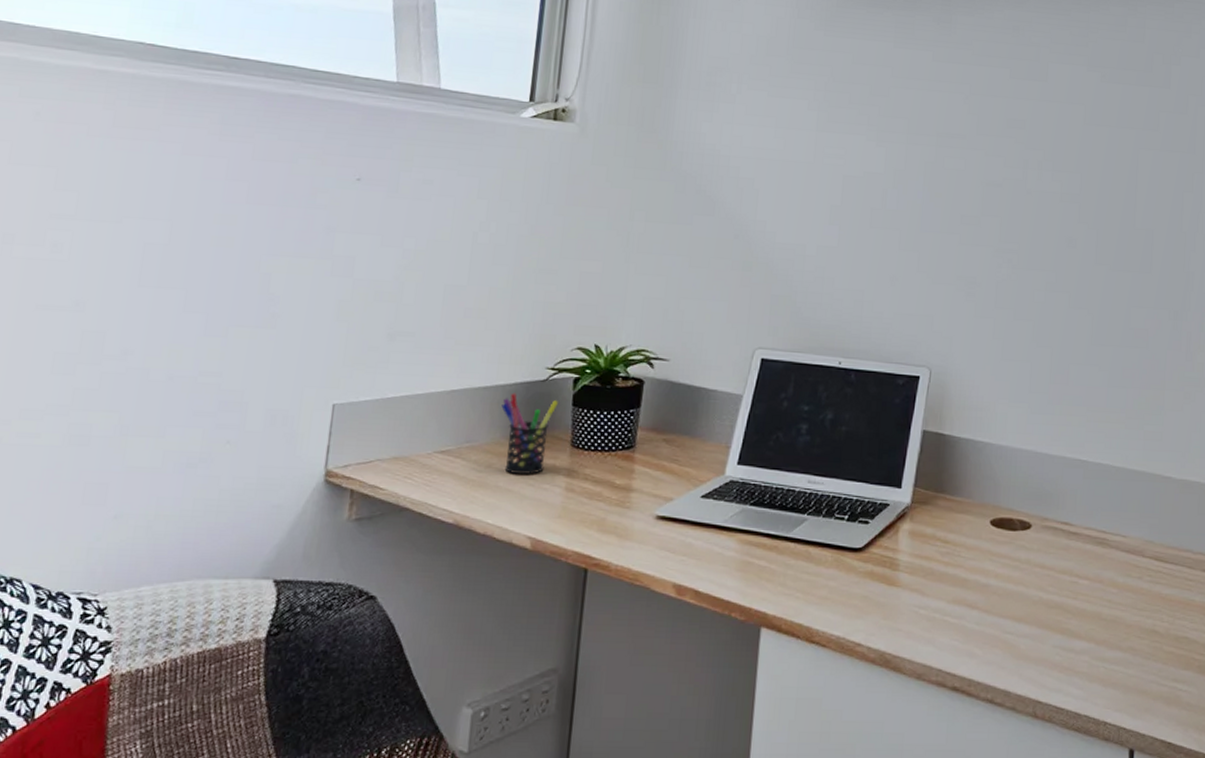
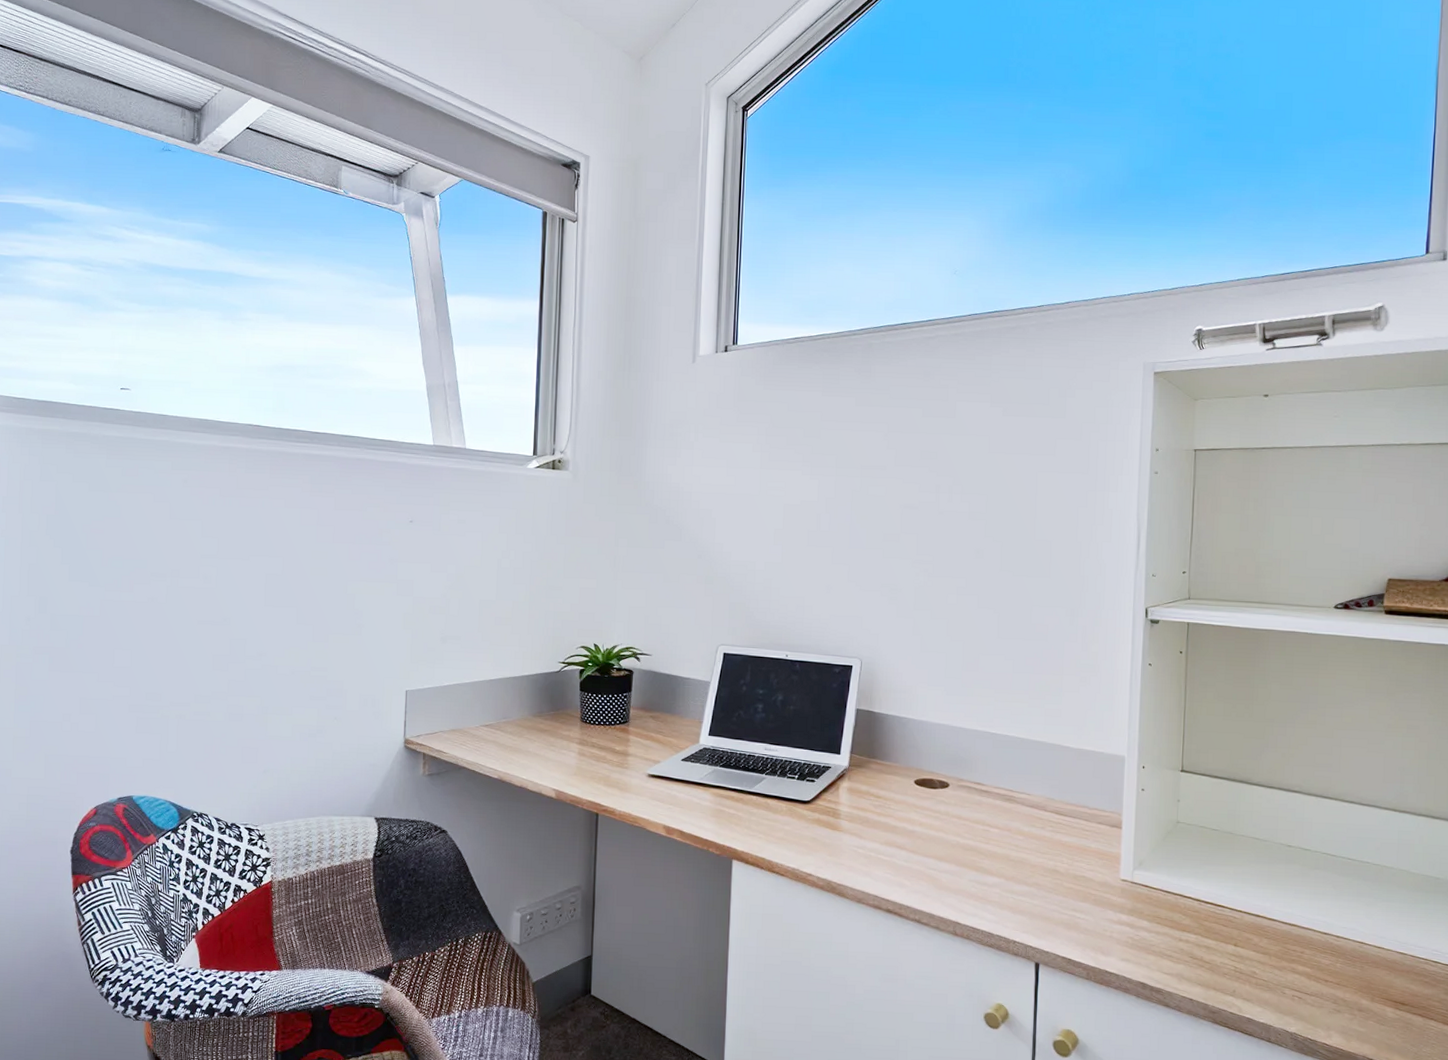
pen holder: present [501,393,559,474] -> none [527,681,570,742]

